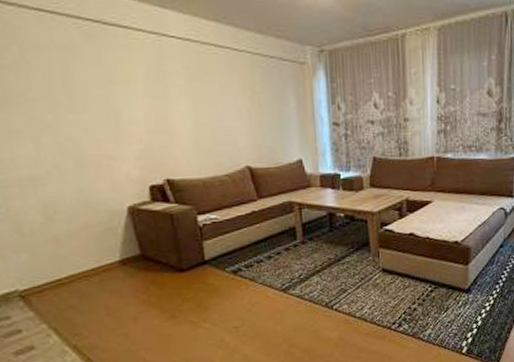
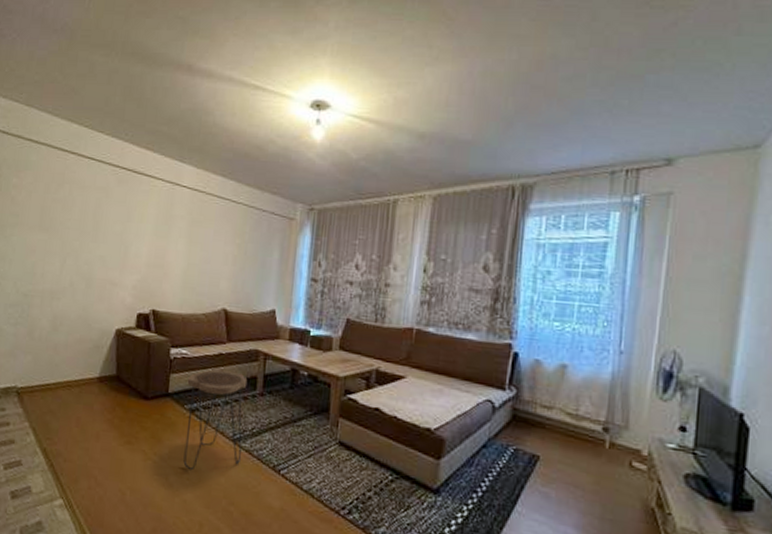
side table: none [222,226,294,327] -> present [183,369,248,471]

